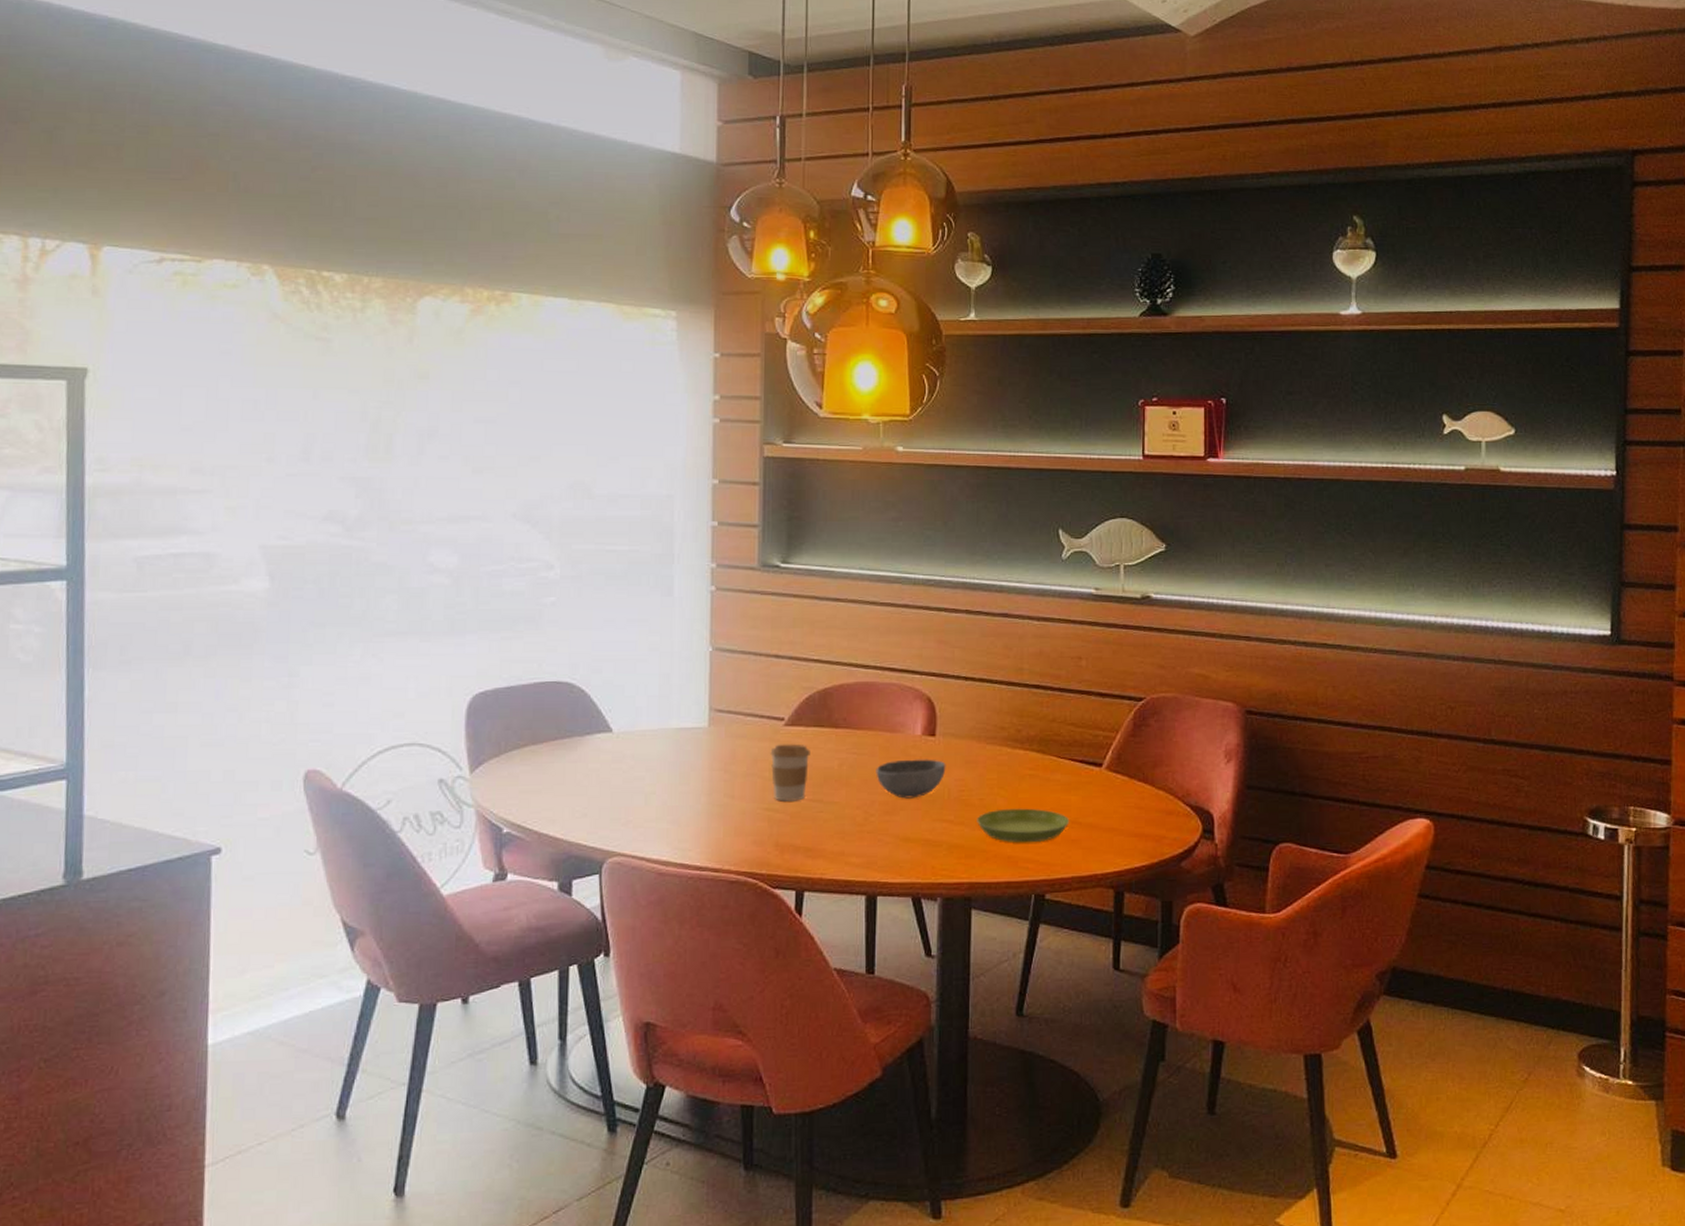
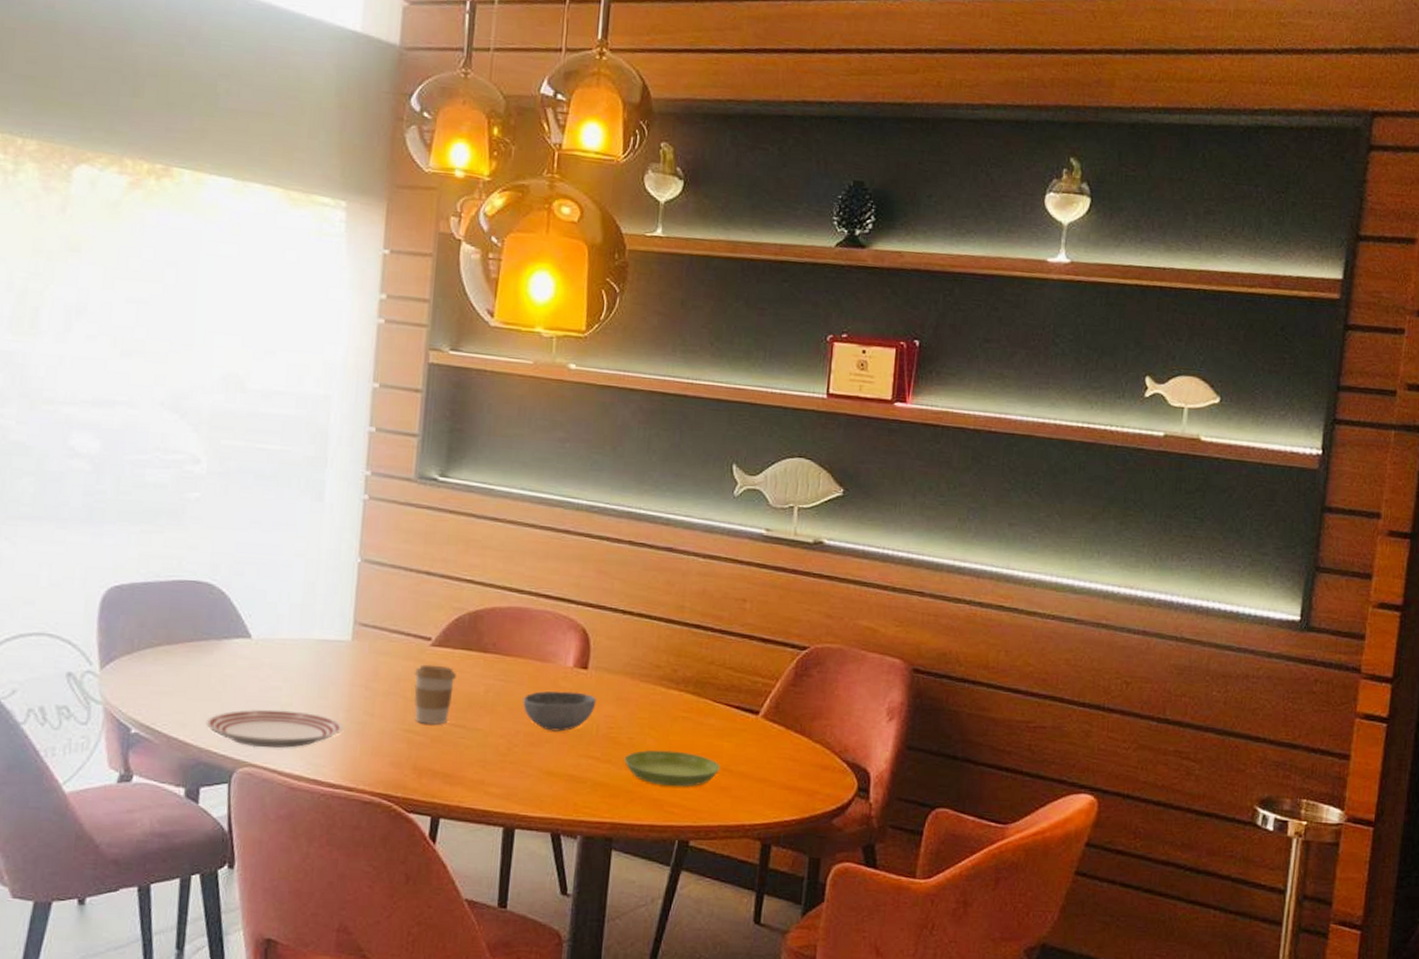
dinner plate: none [574,799,705,837] -> present [206,709,343,748]

